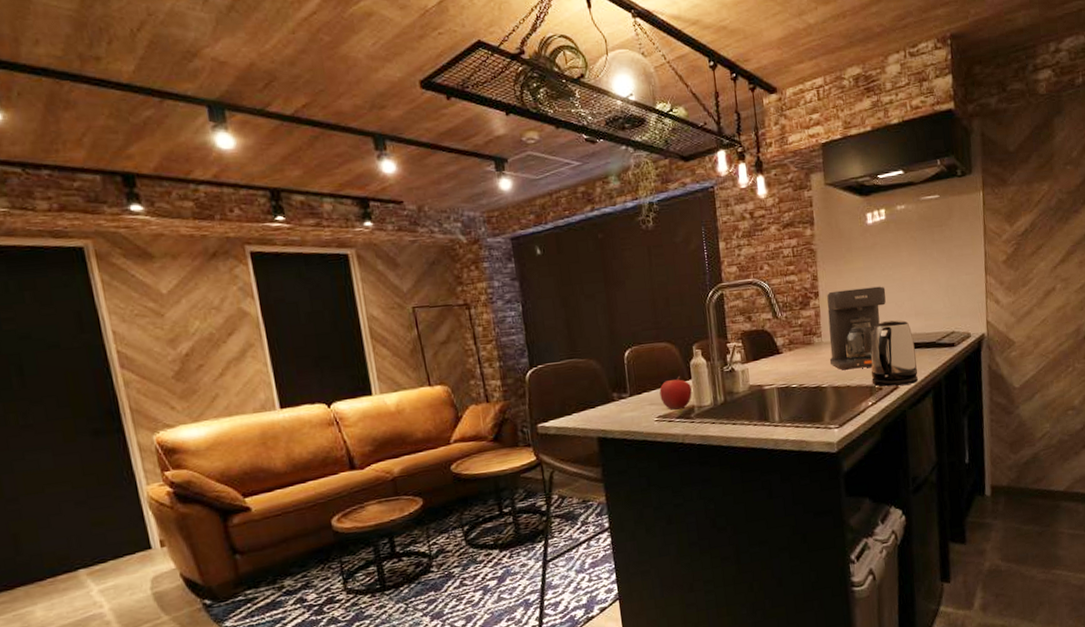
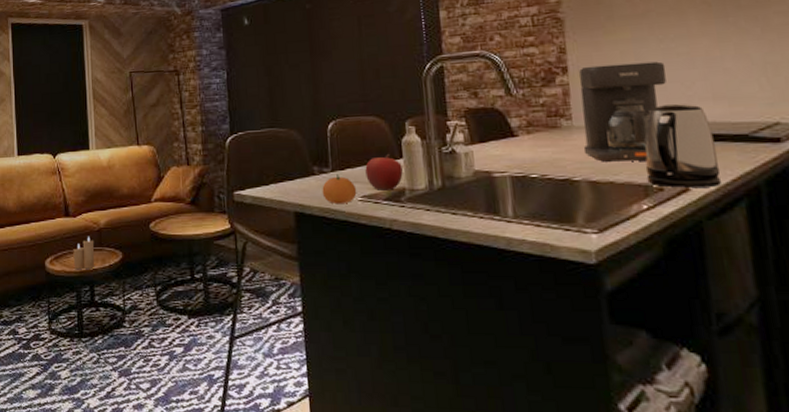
candle: none [364,487,392,523] -> present [73,236,95,269]
fruit: none [621,398,653,426] -> present [322,173,357,203]

